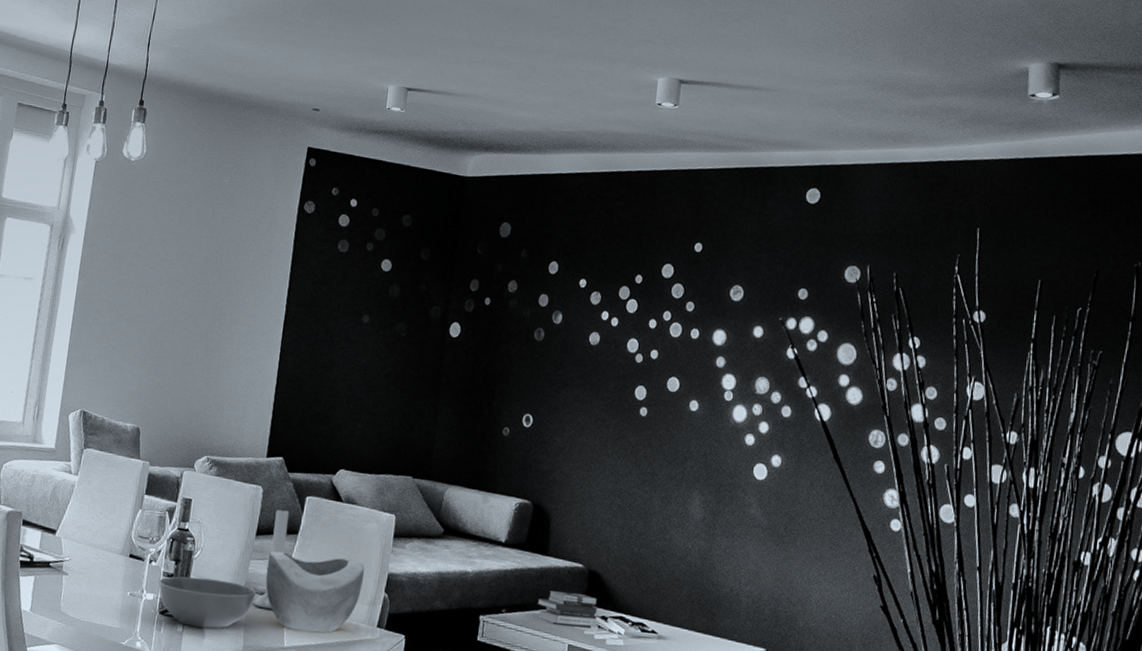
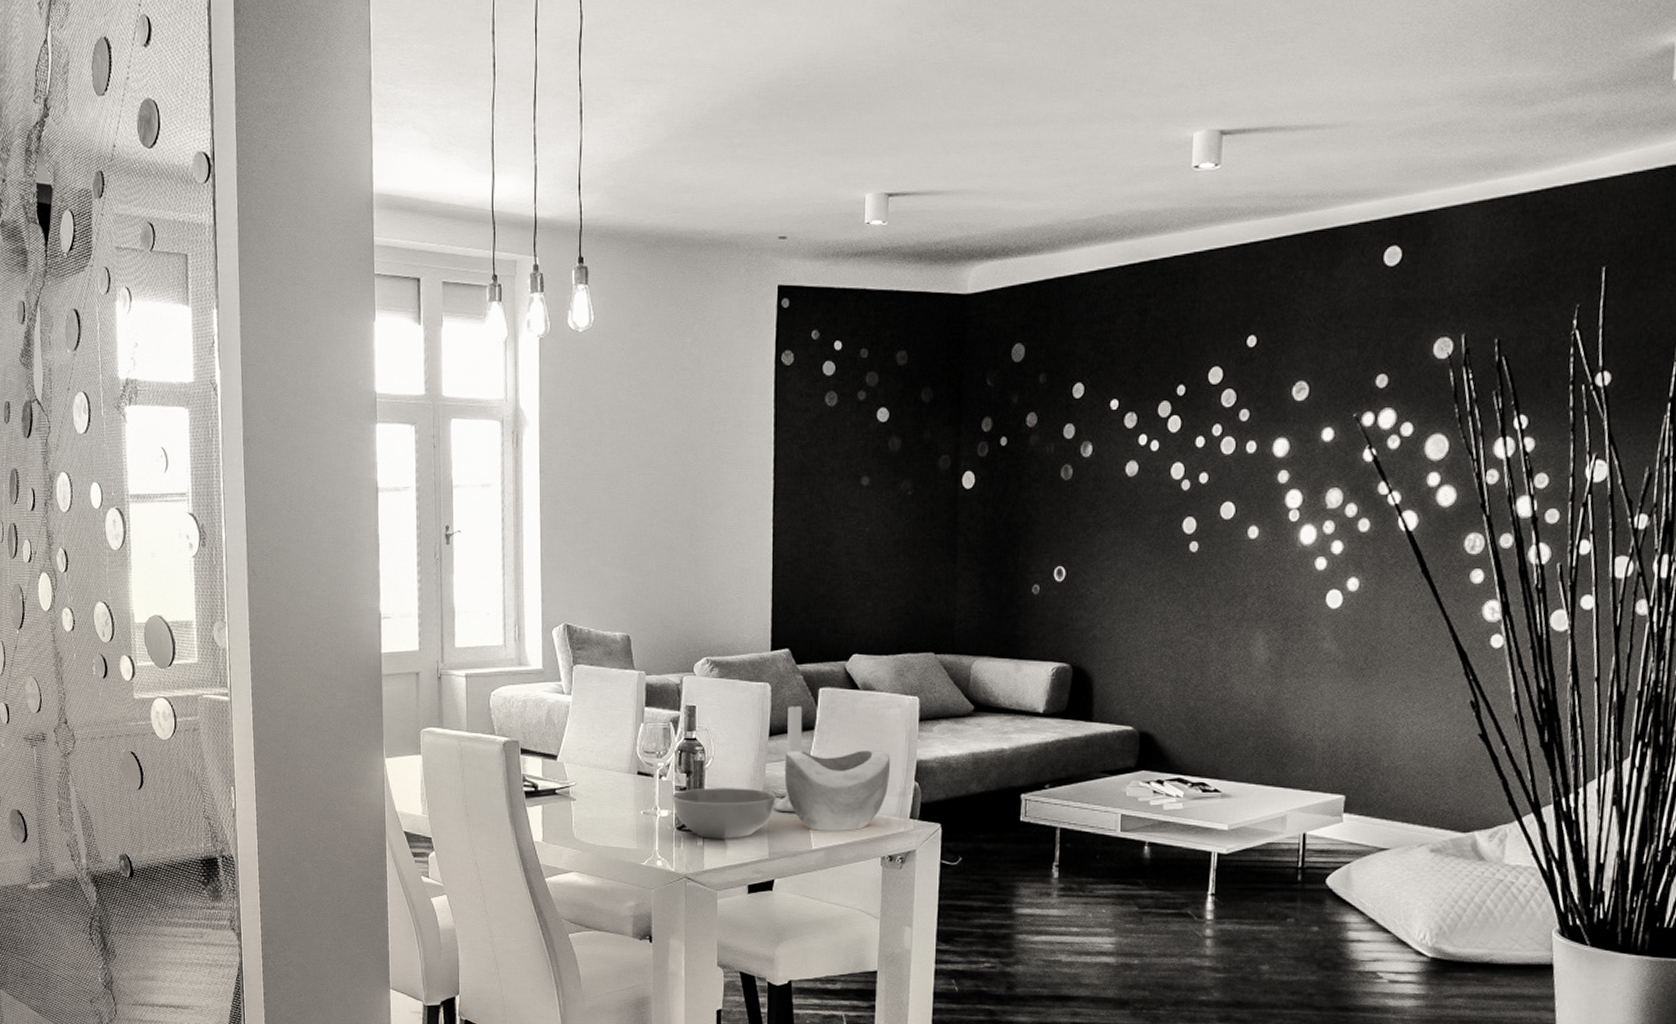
books: present [537,591,597,629] -> none [1083,758,1152,796]

